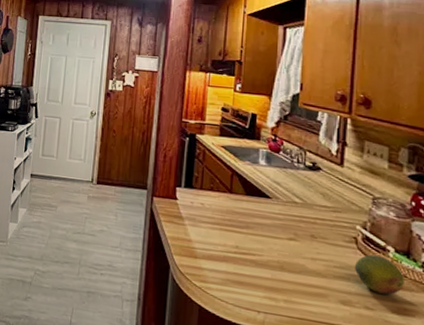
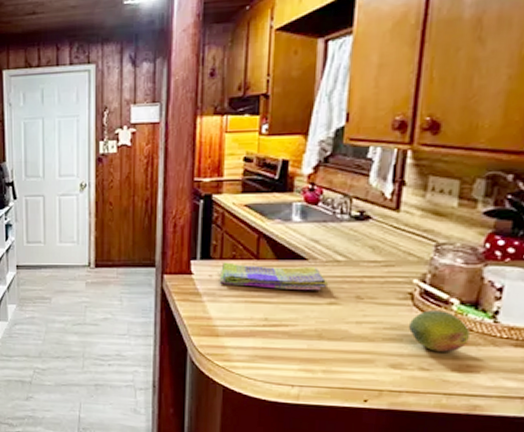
dish towel: none [199,192,289,227] -> present [219,262,329,291]

